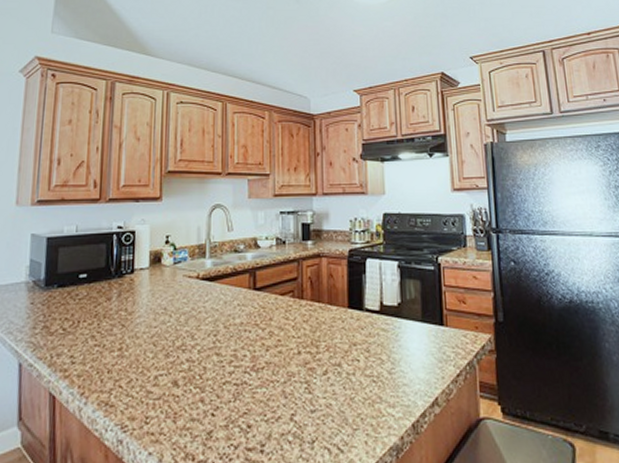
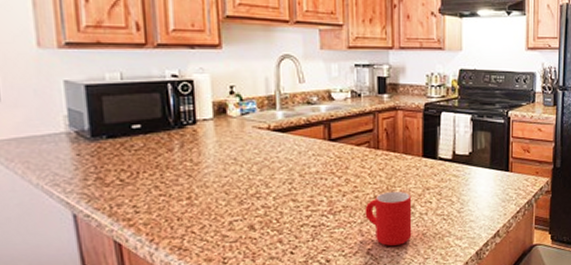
mug: none [288,346,339,411] -> present [365,191,412,246]

